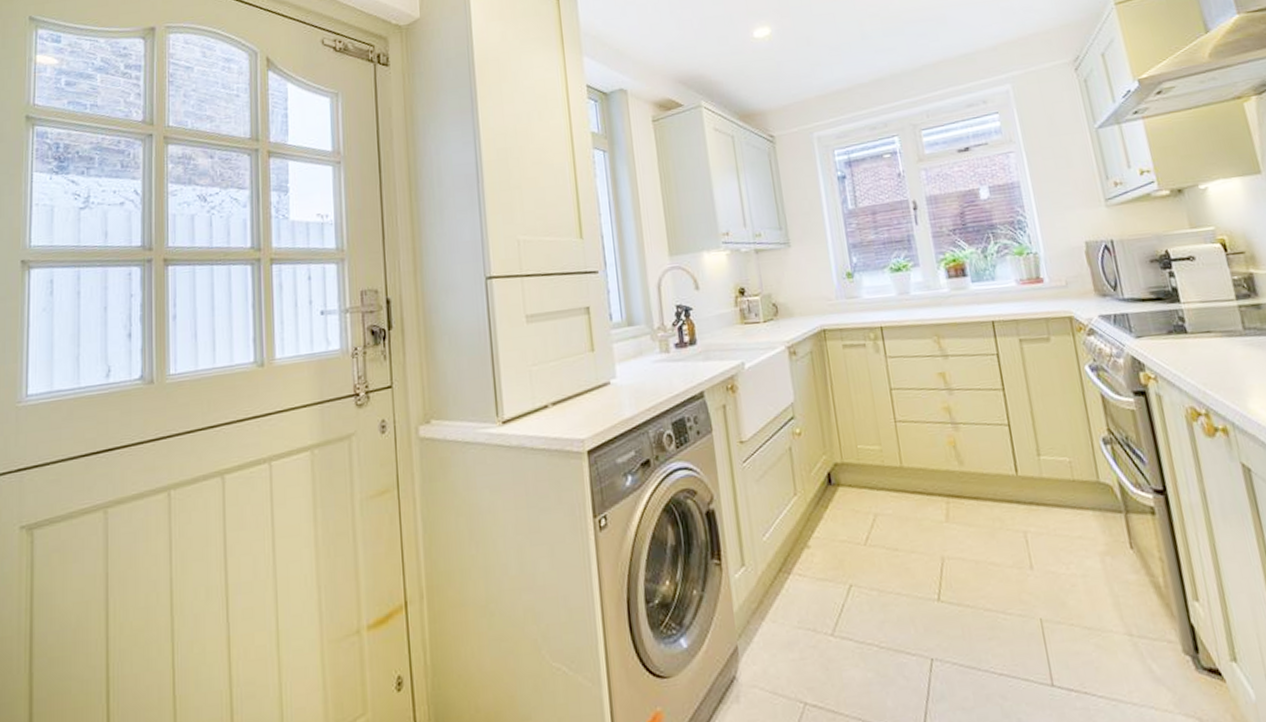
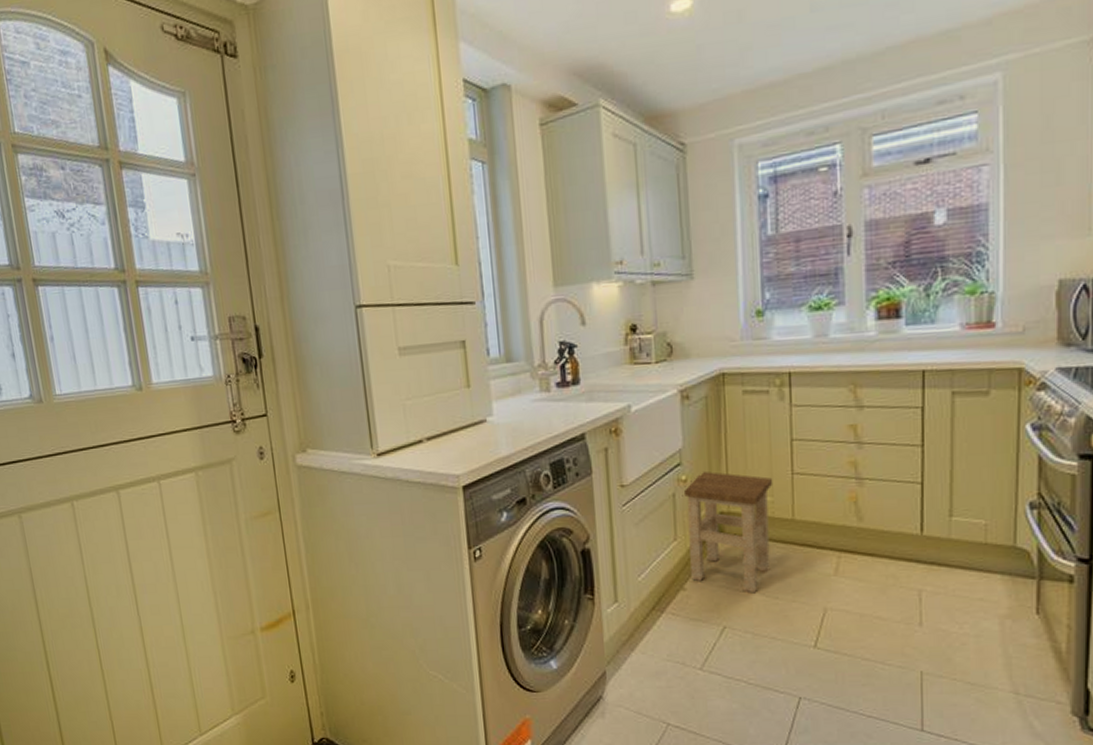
stool: none [797,423,887,547] -> present [682,471,773,593]

